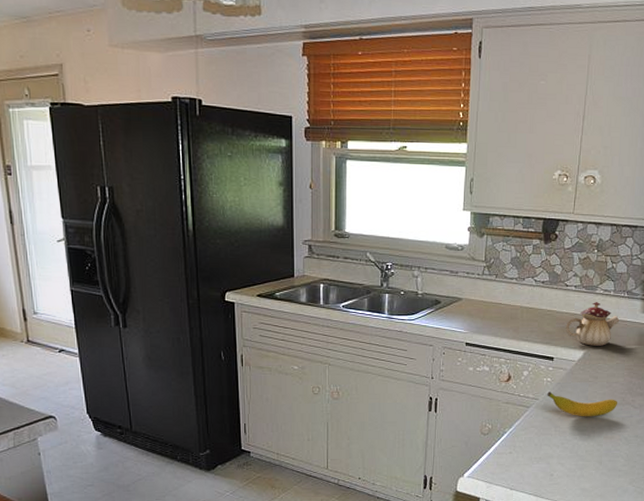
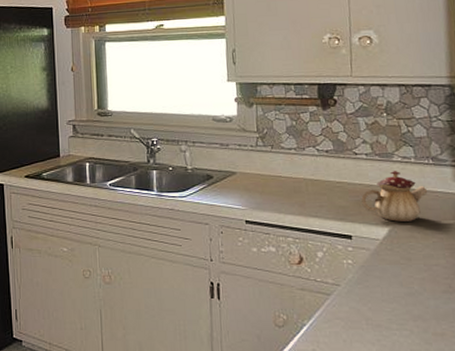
banana: present [547,392,618,417] -> none [350,276,444,308]

